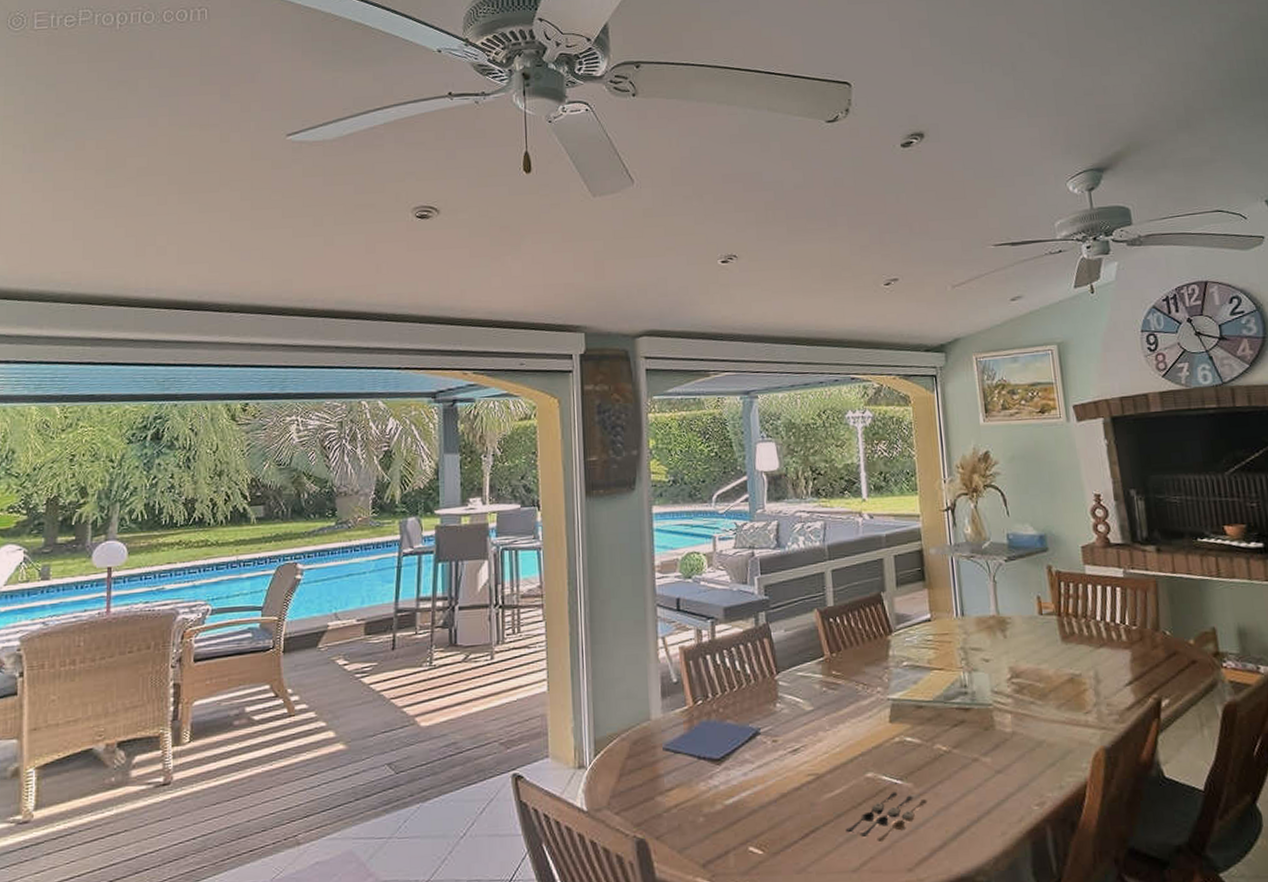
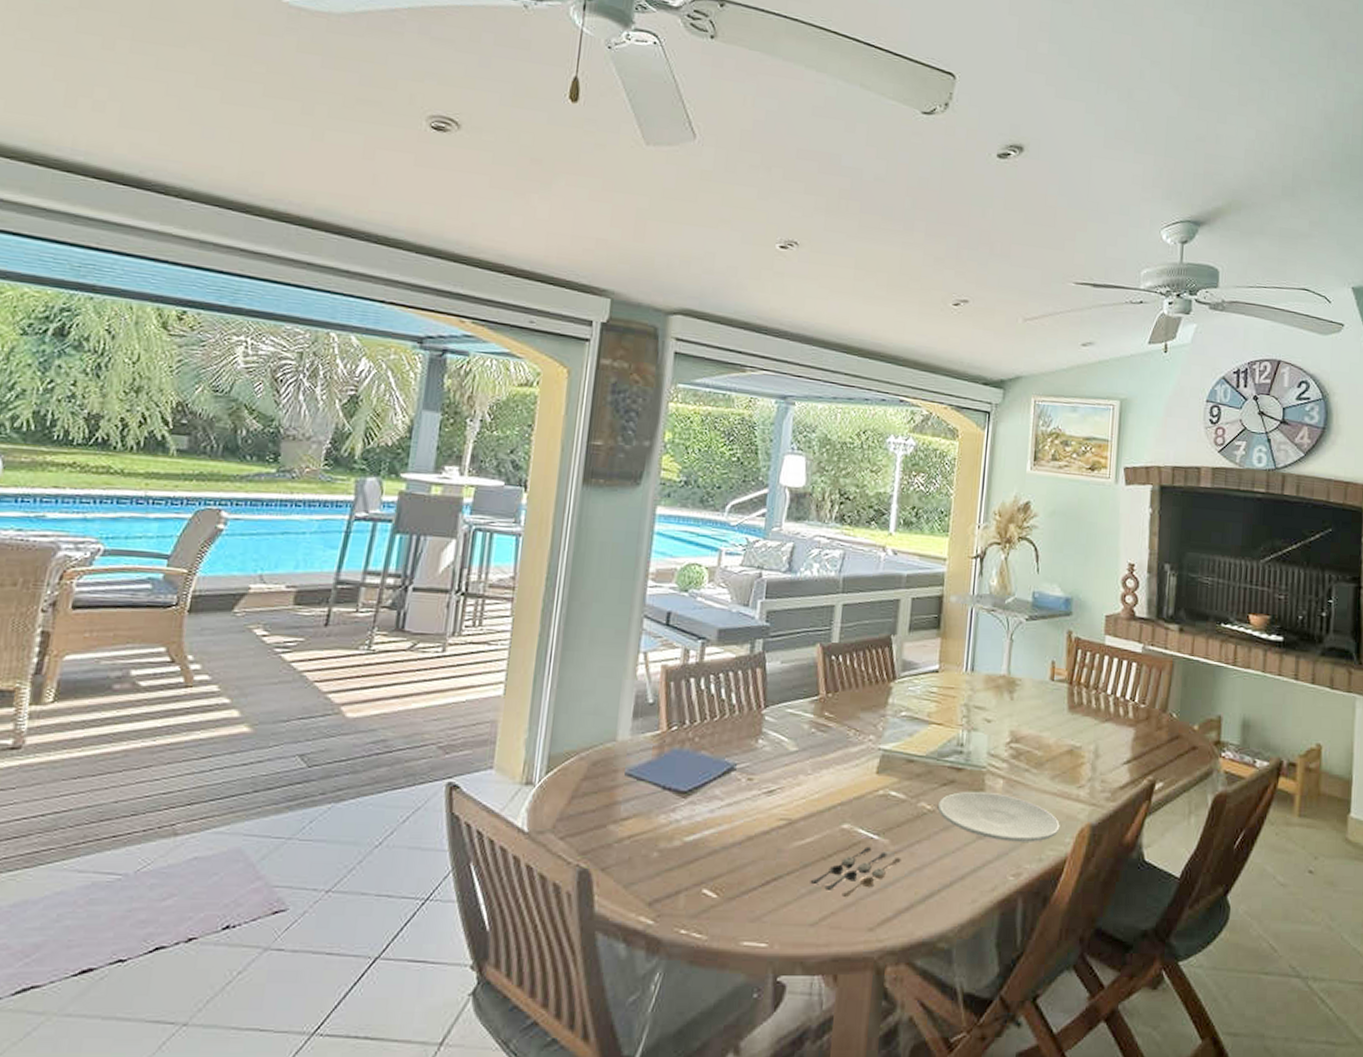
plate: none [952,727,1075,773] -> present [937,791,1060,842]

